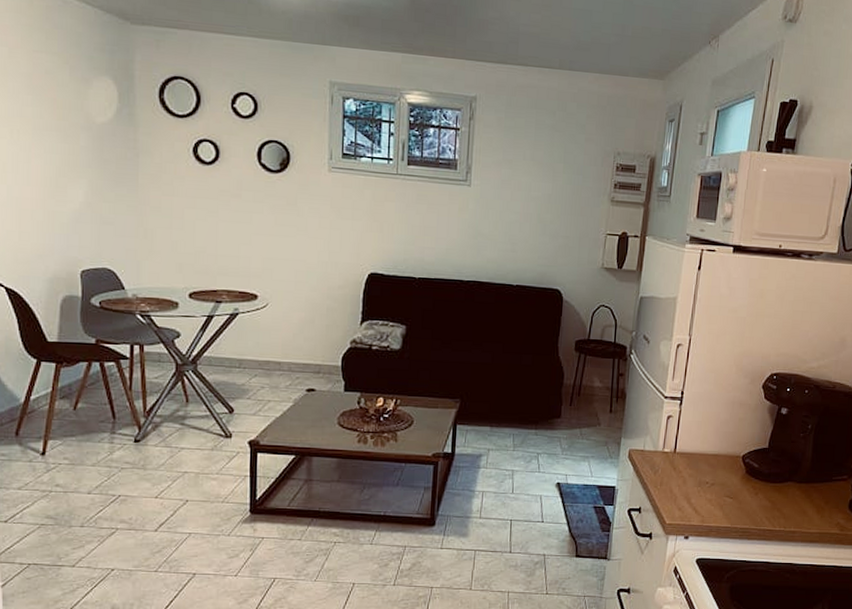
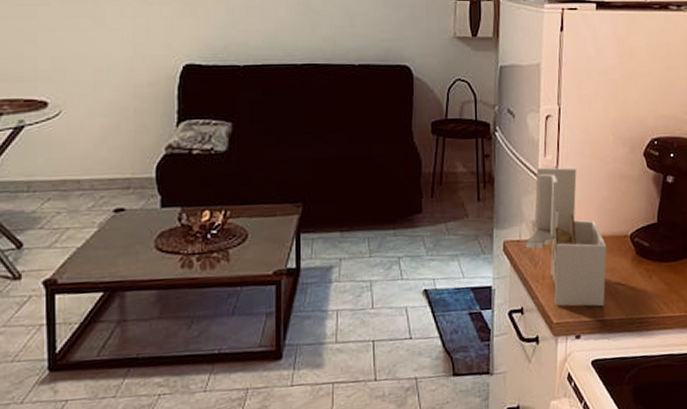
utensil holder: none [649,389,721,515] -> present [526,167,607,307]

